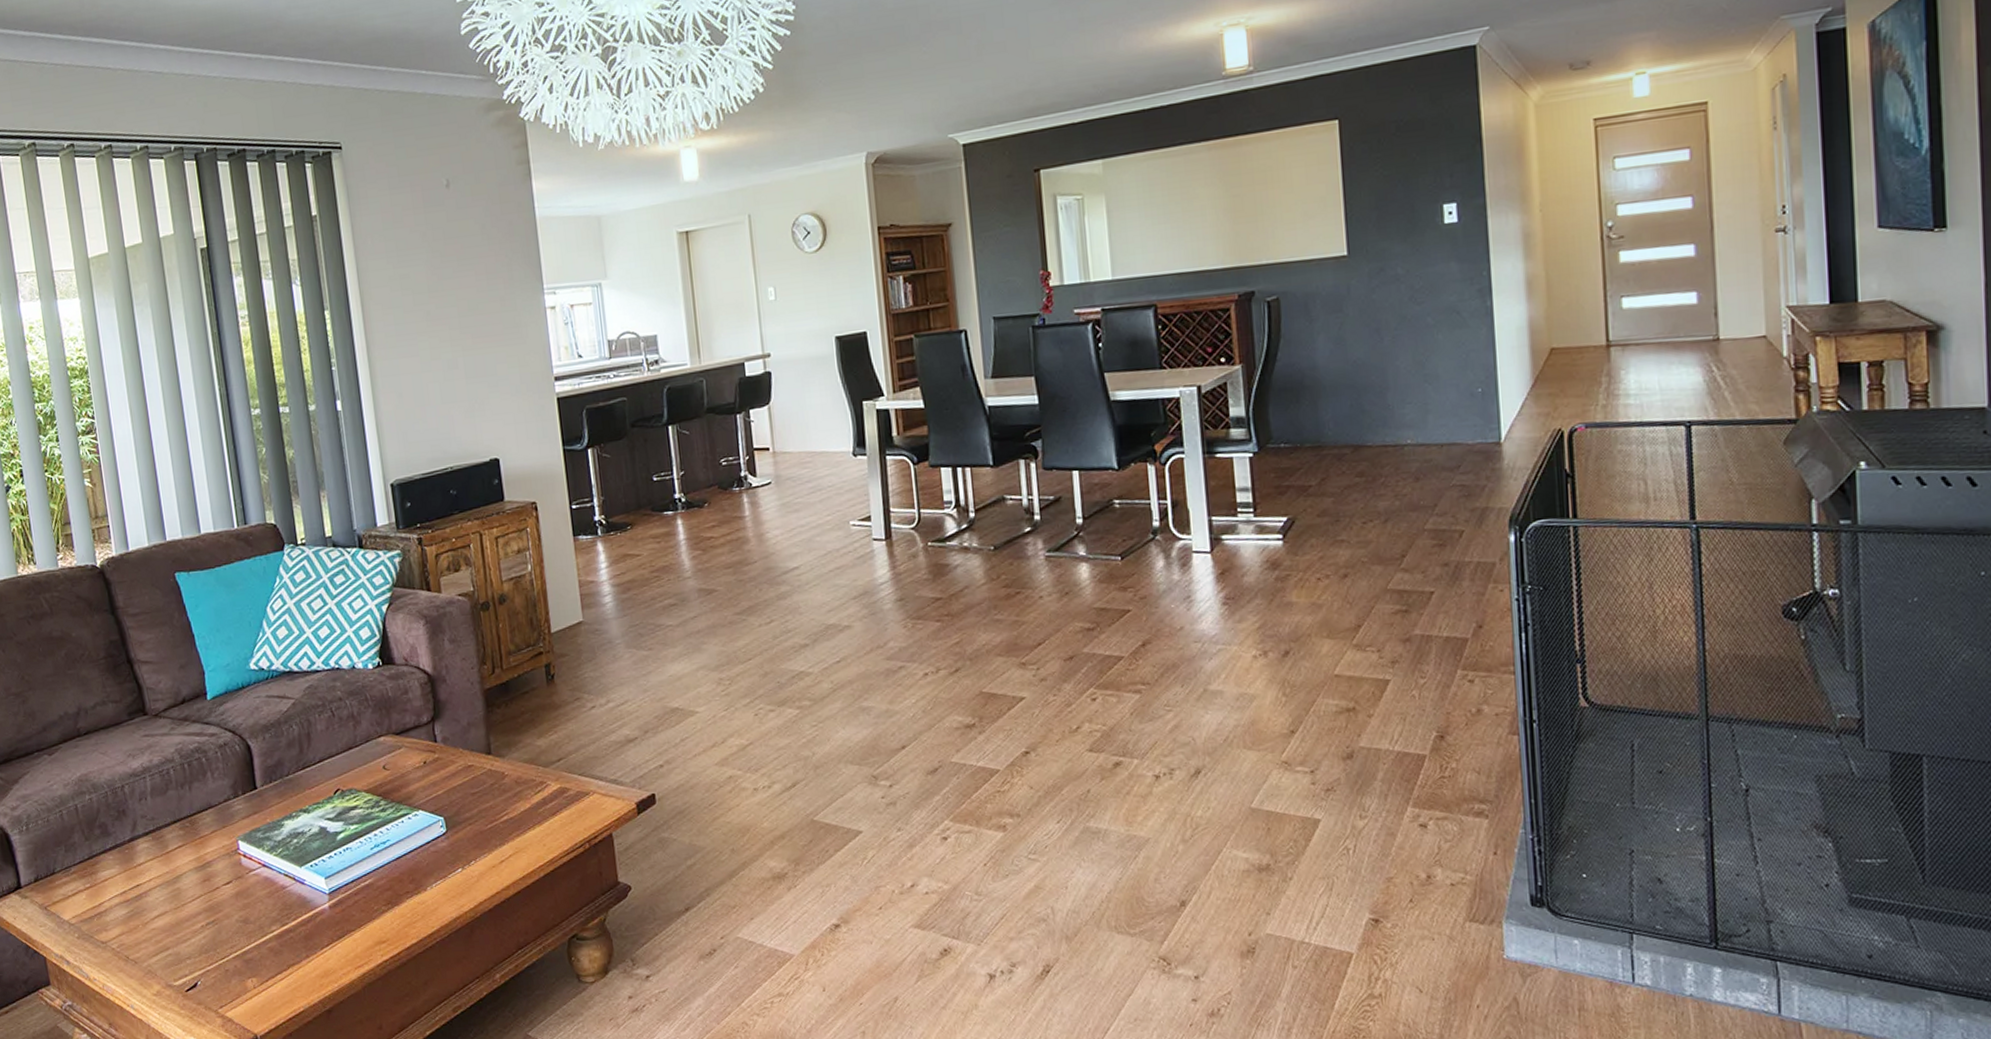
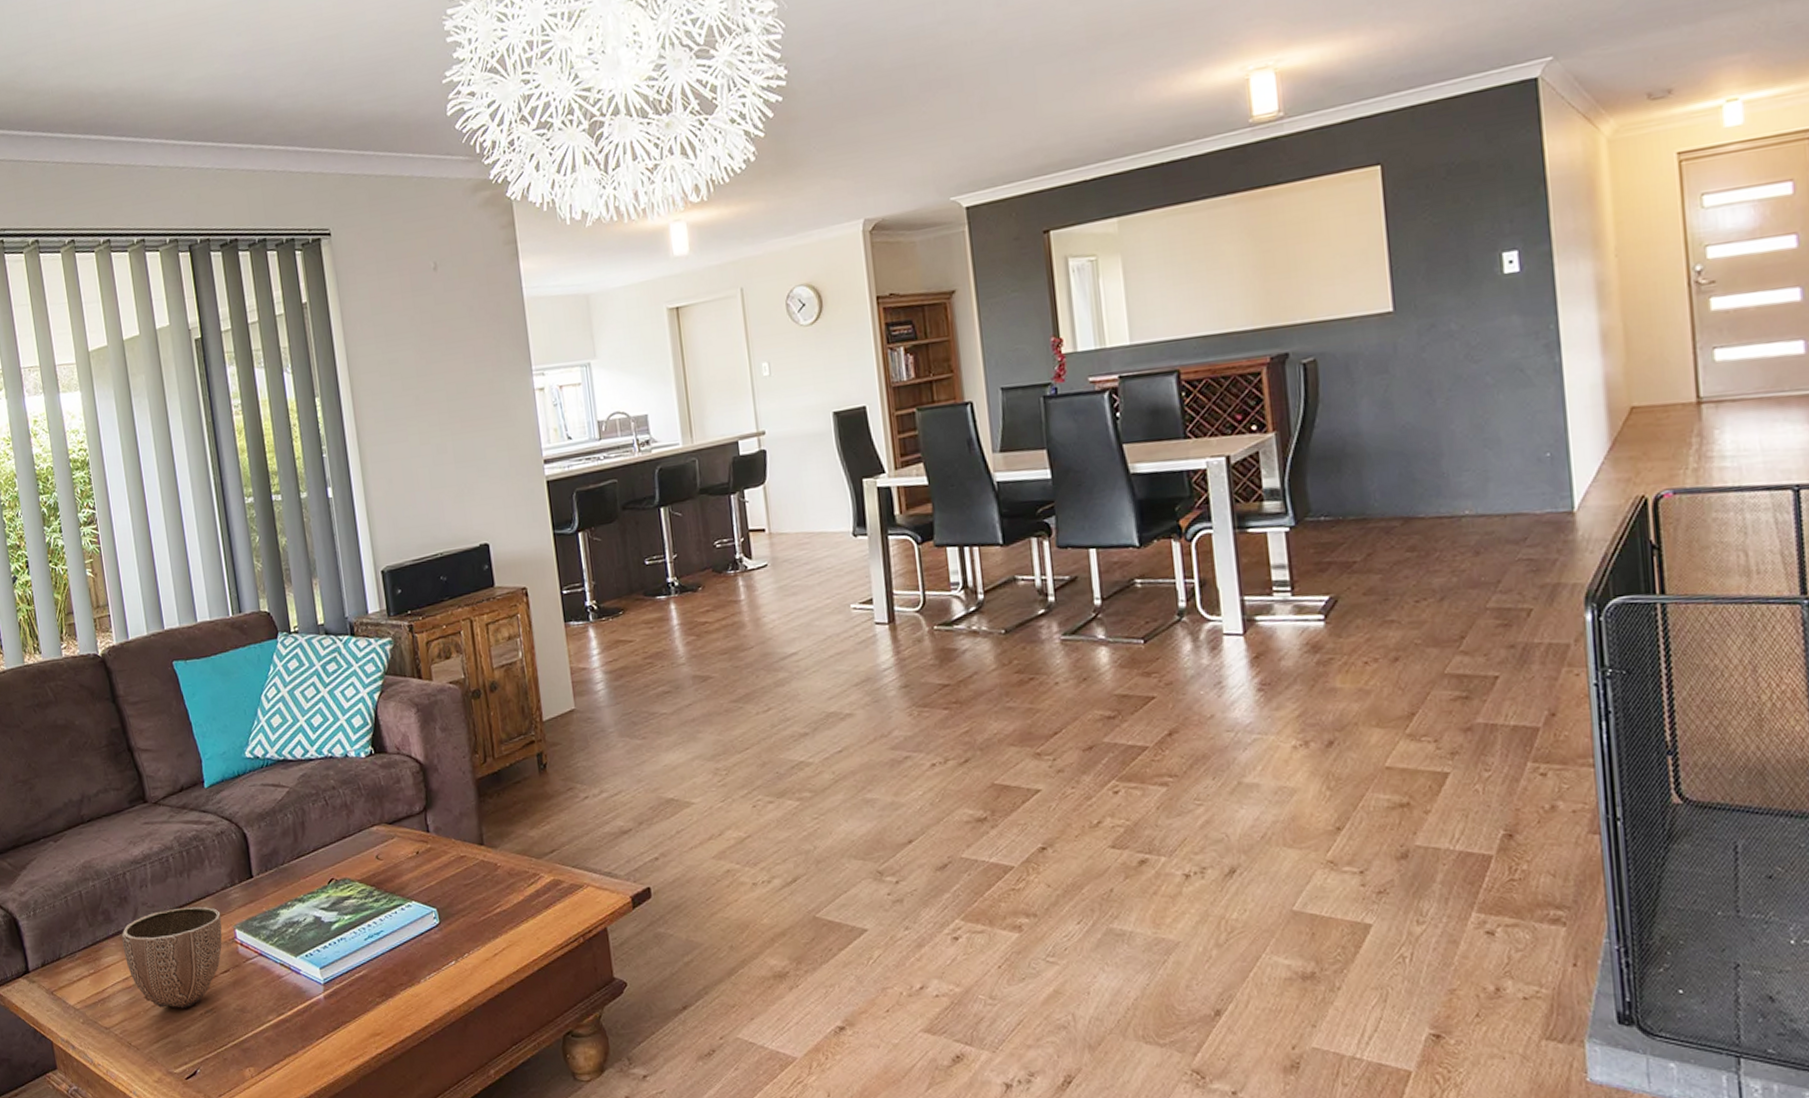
decorative bowl: none [119,818,225,921] -> present [121,906,223,1008]

